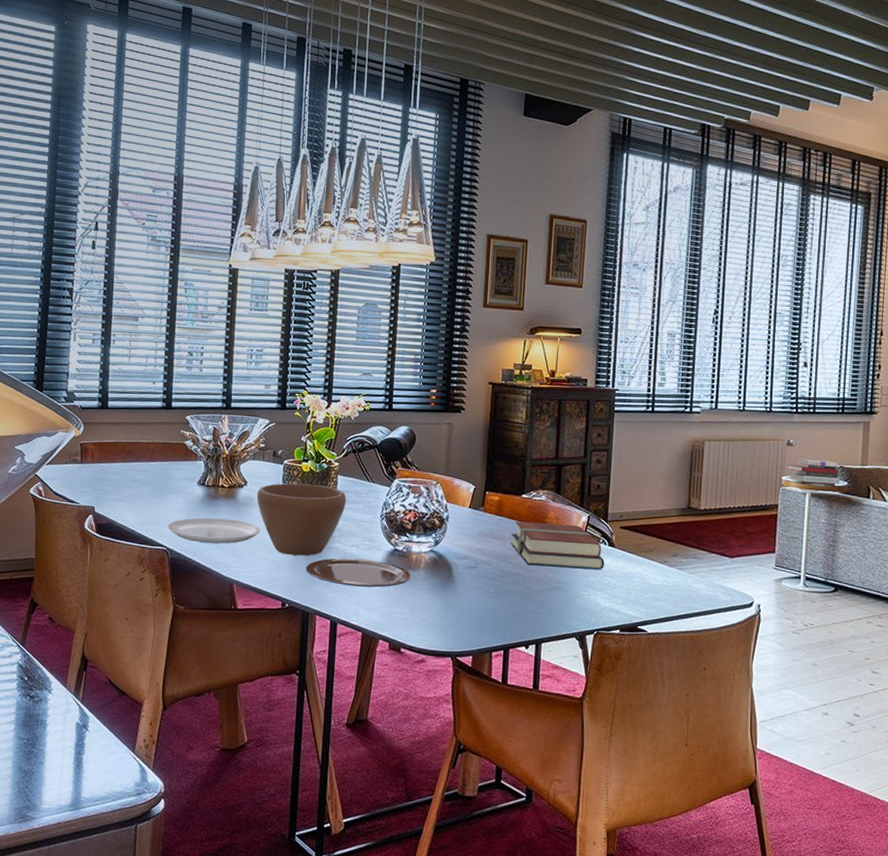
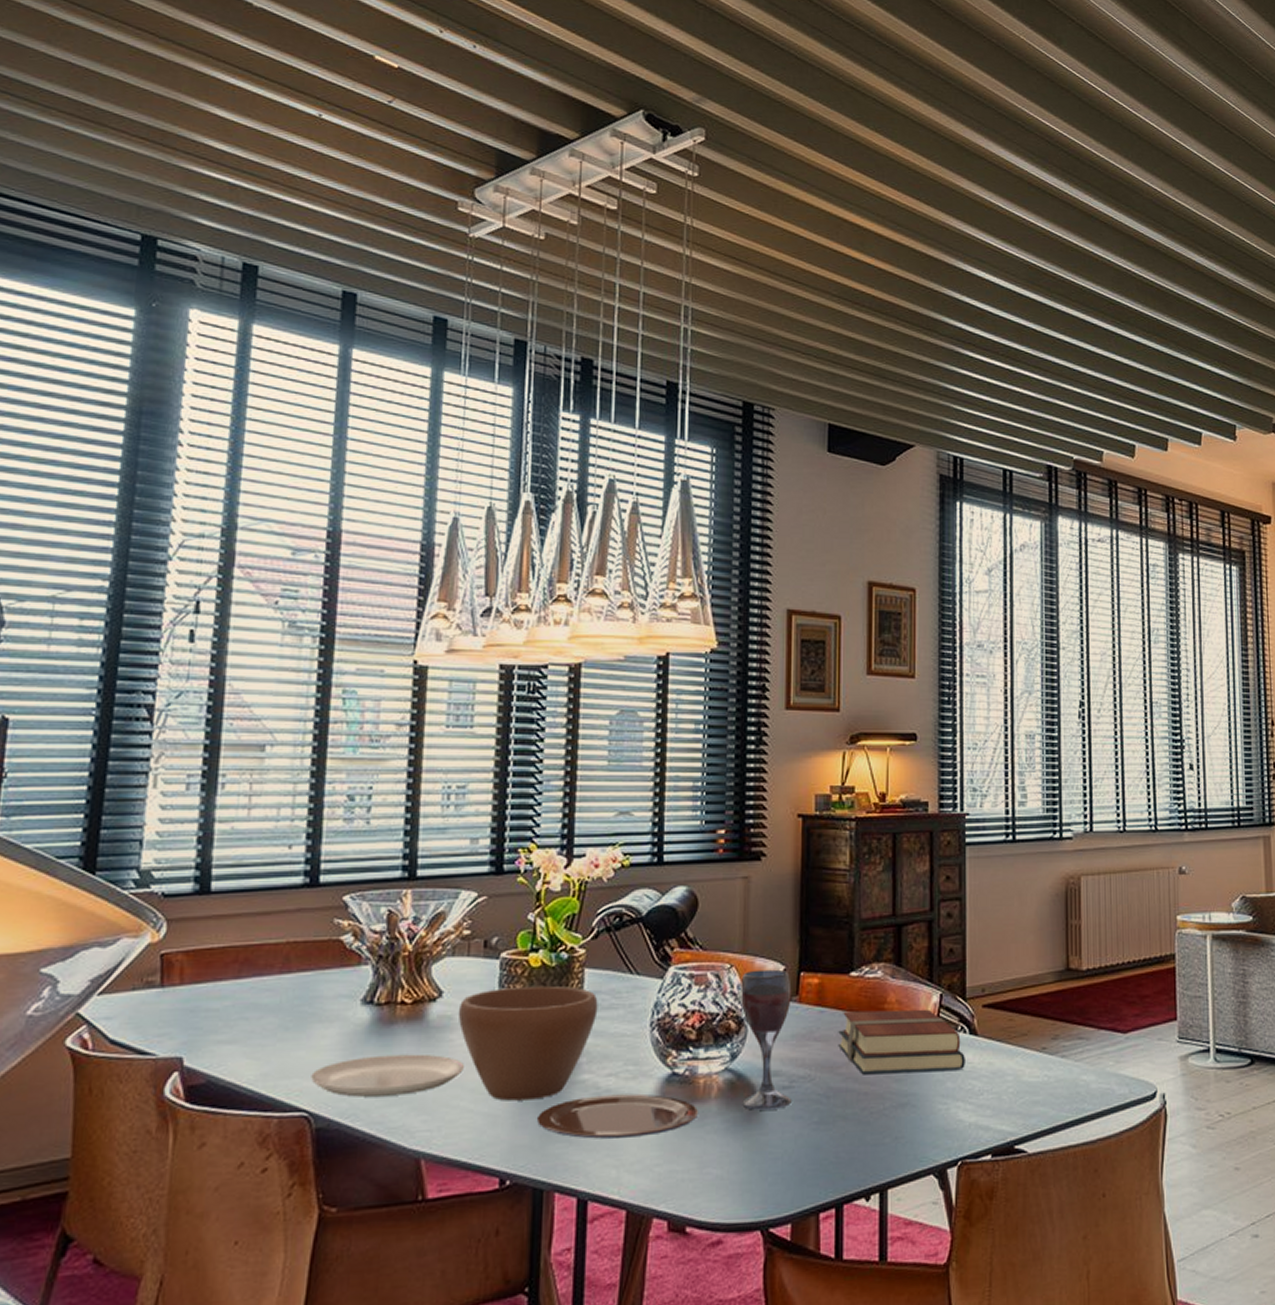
cup: none [441,487,479,581] -> present [741,969,792,1110]
books: present [787,458,840,486] -> none [1181,889,1243,924]

